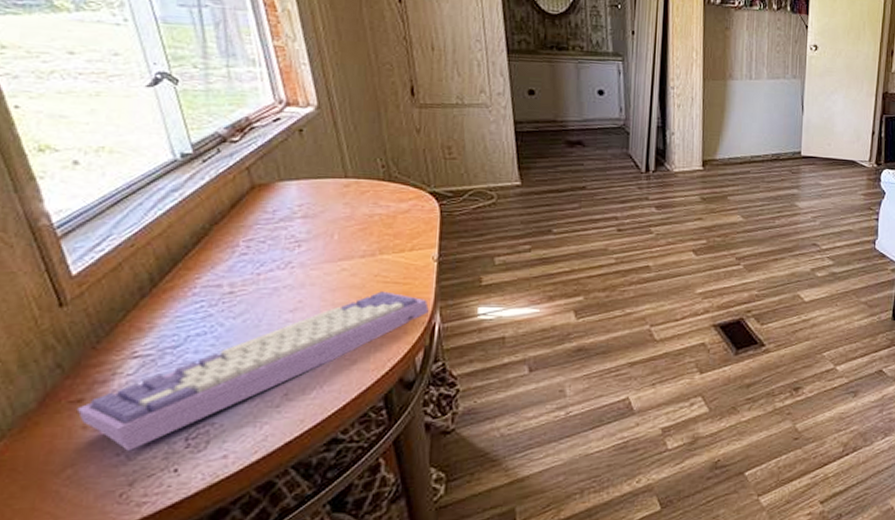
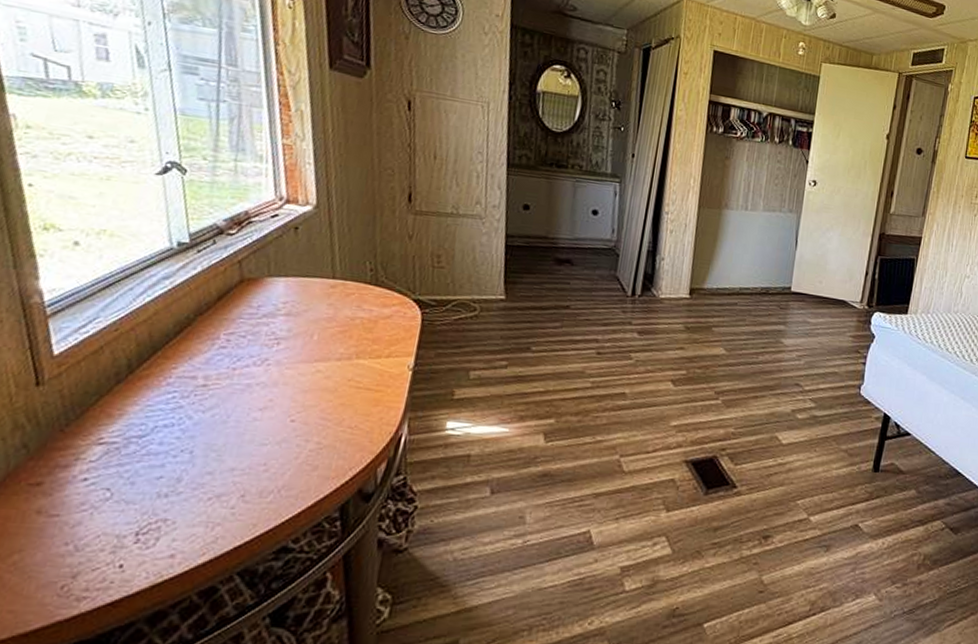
keyboard: present [76,291,429,451] -> none [34,396,398,541]

